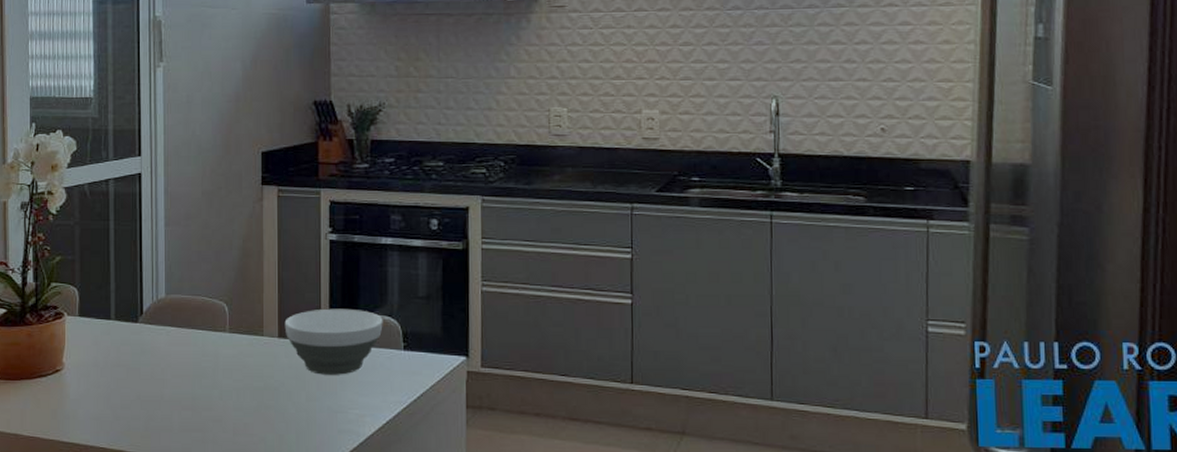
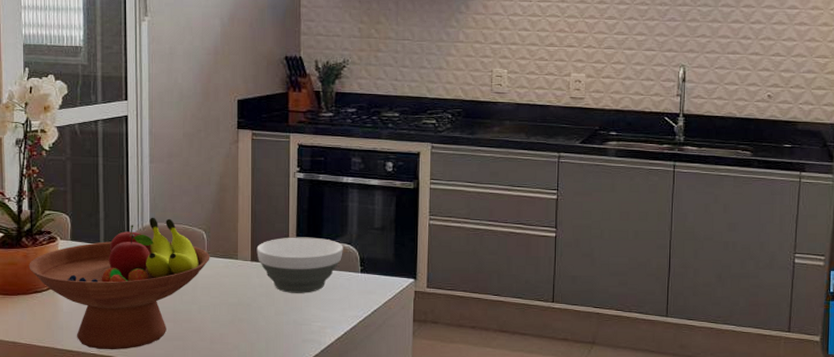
fruit bowl: none [33,288,233,444] -> present [29,217,210,350]

